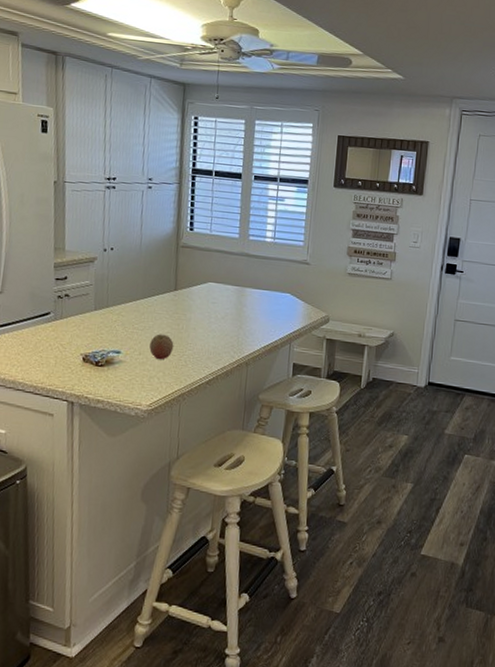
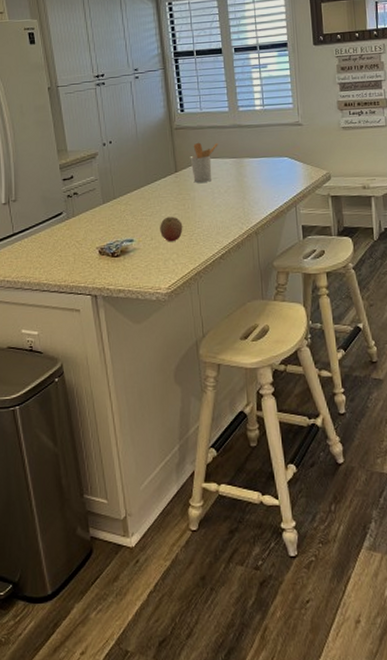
utensil holder: none [191,264,223,306] -> present [190,142,218,183]

